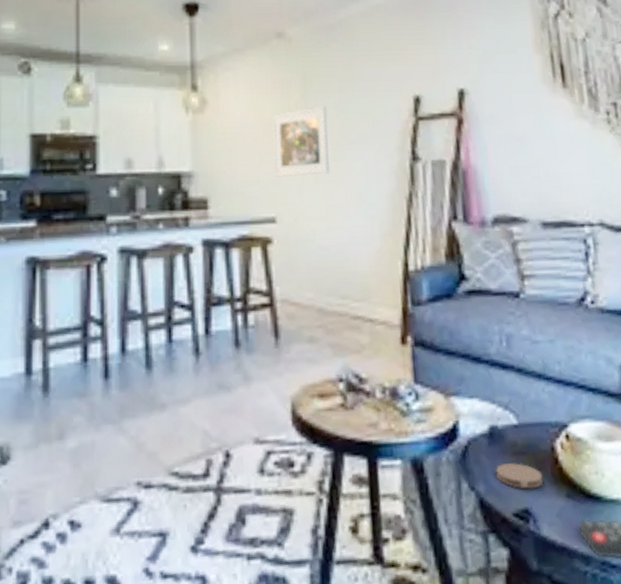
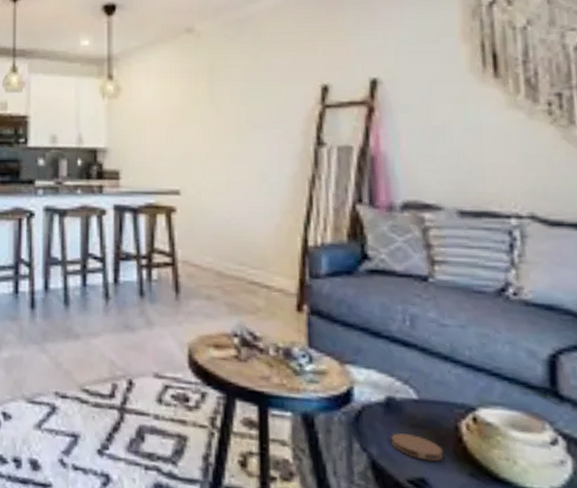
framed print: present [272,106,331,178] -> none [179,94,234,156]

